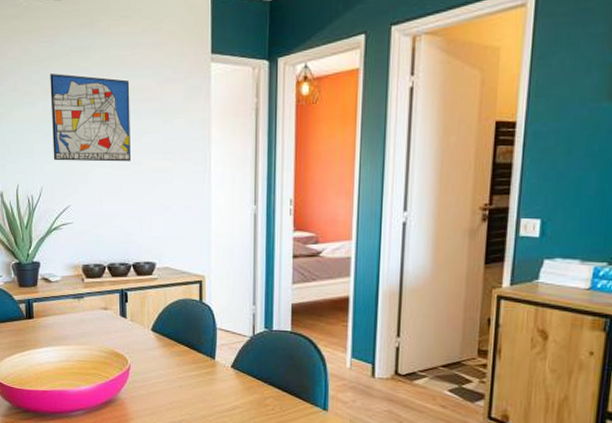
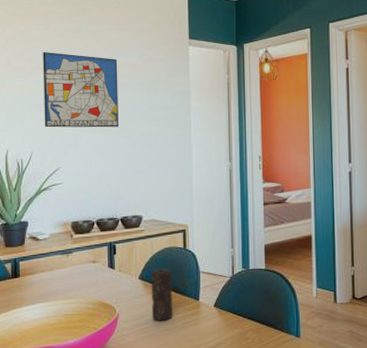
candle: none [164,322,186,377] -> present [151,269,173,321]

